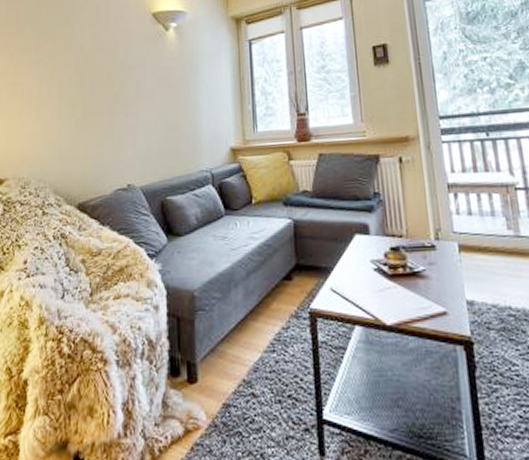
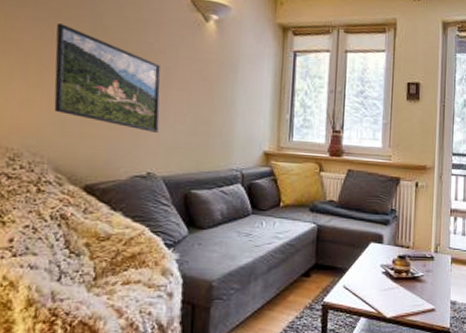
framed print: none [49,61,134,145] -> present [54,23,161,132]

